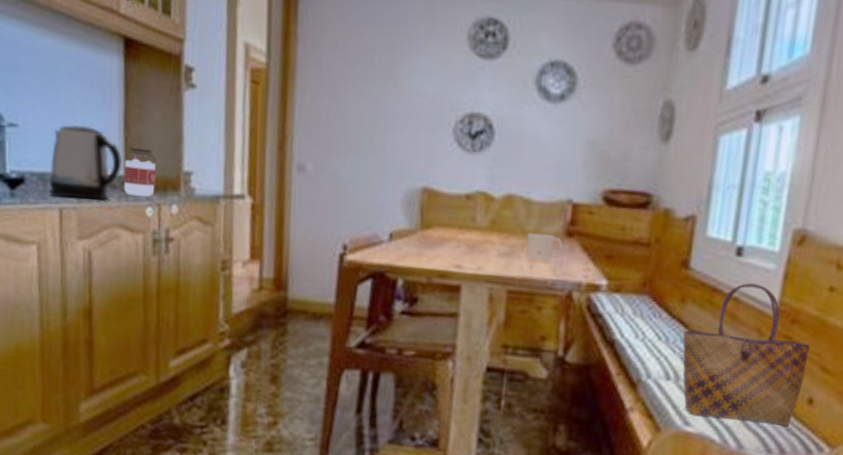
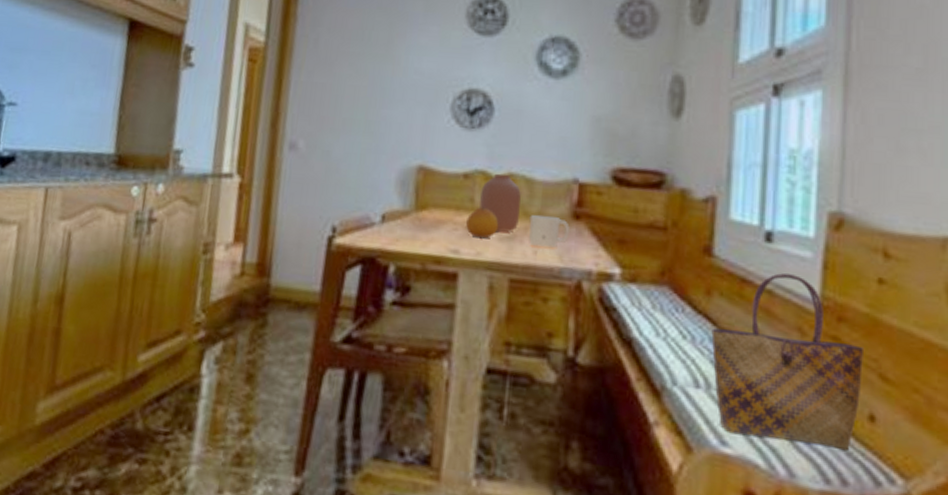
kettle: present [49,124,122,202] -> none [37,102,114,180]
jar: present [124,147,156,197] -> none [112,125,148,175]
fruit: none [468,226,498,254] -> present [466,207,499,238]
vase: none [481,194,519,249] -> present [480,173,521,232]

